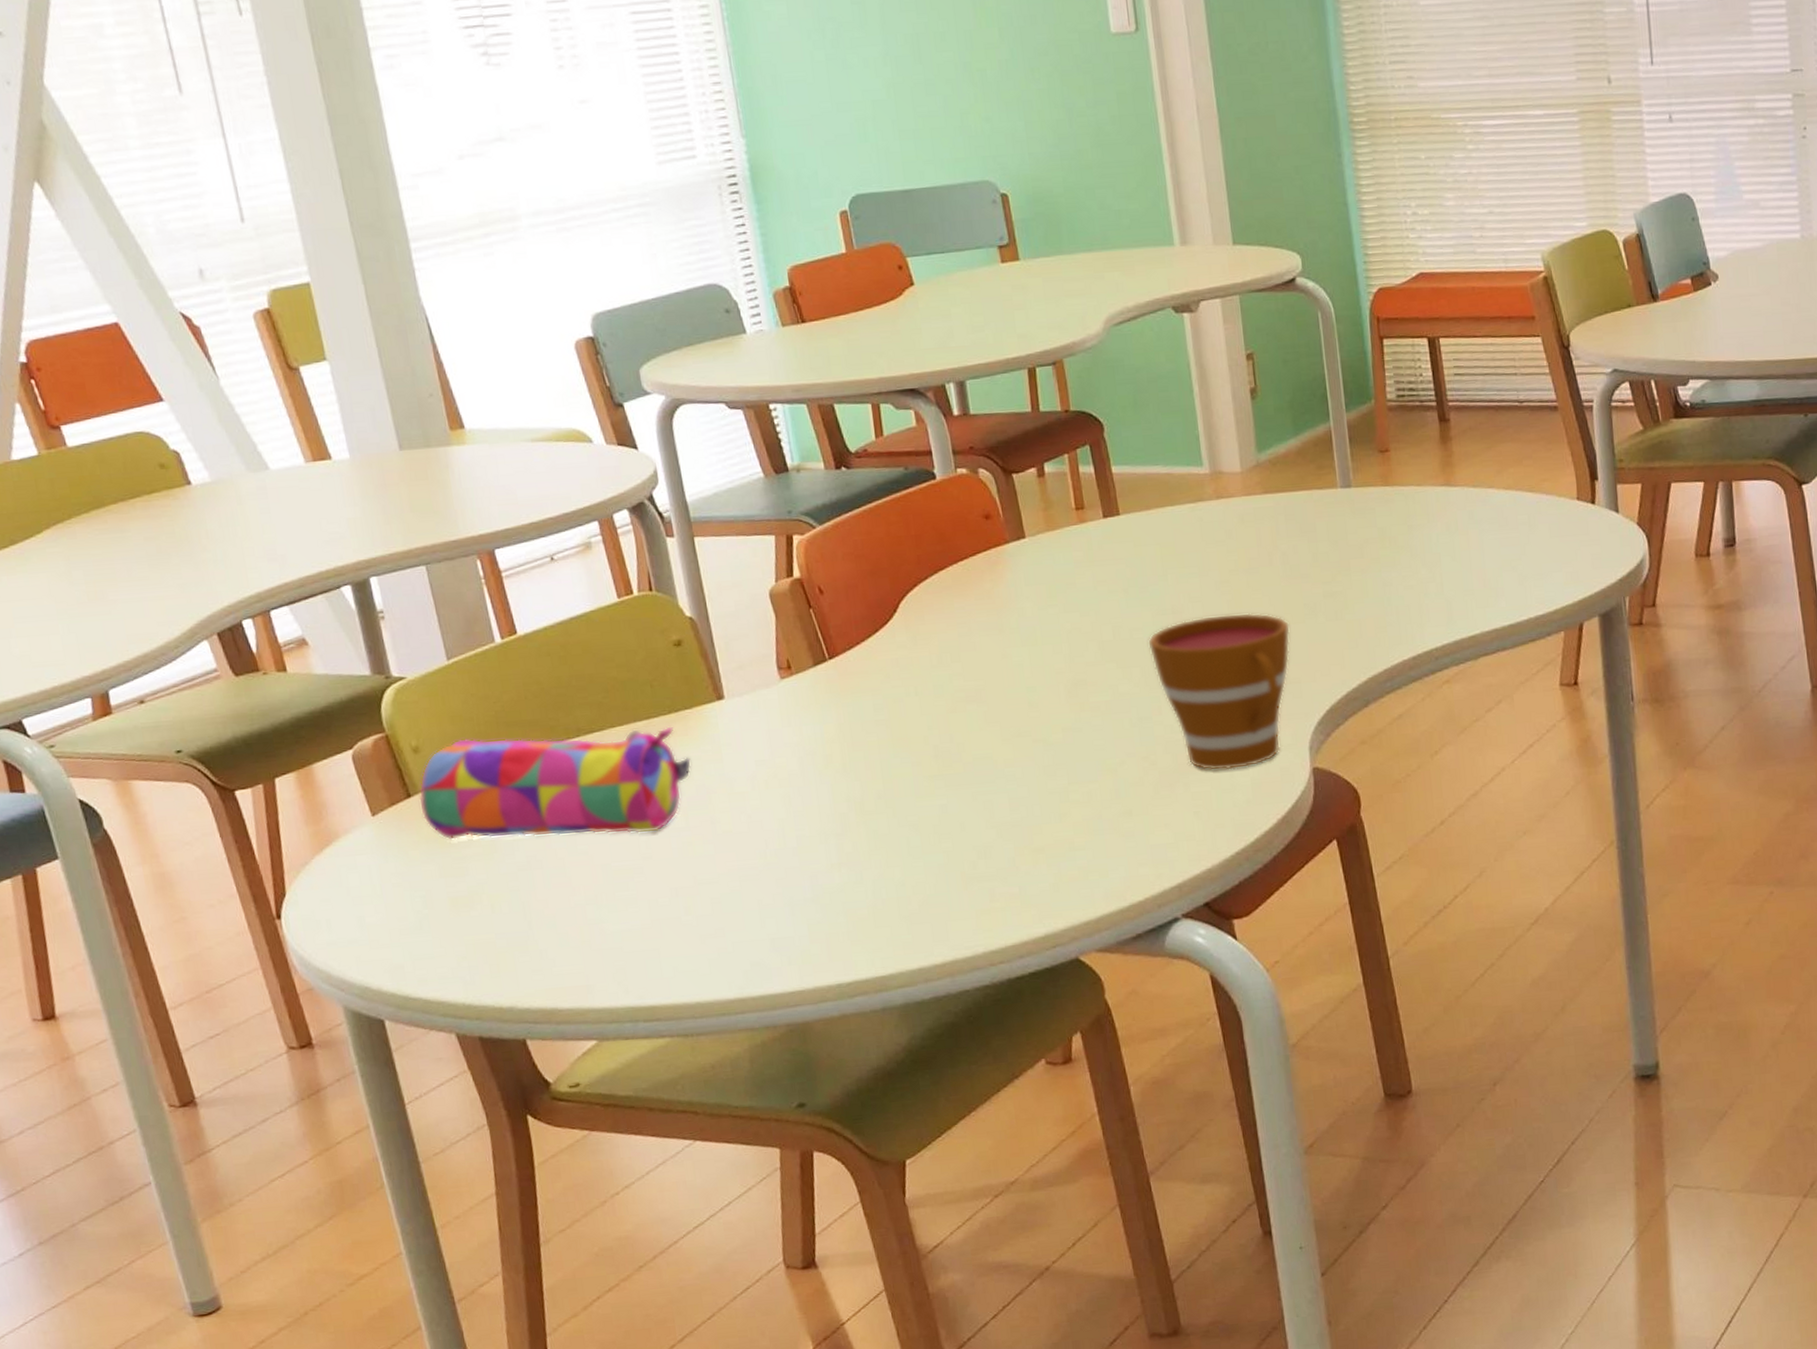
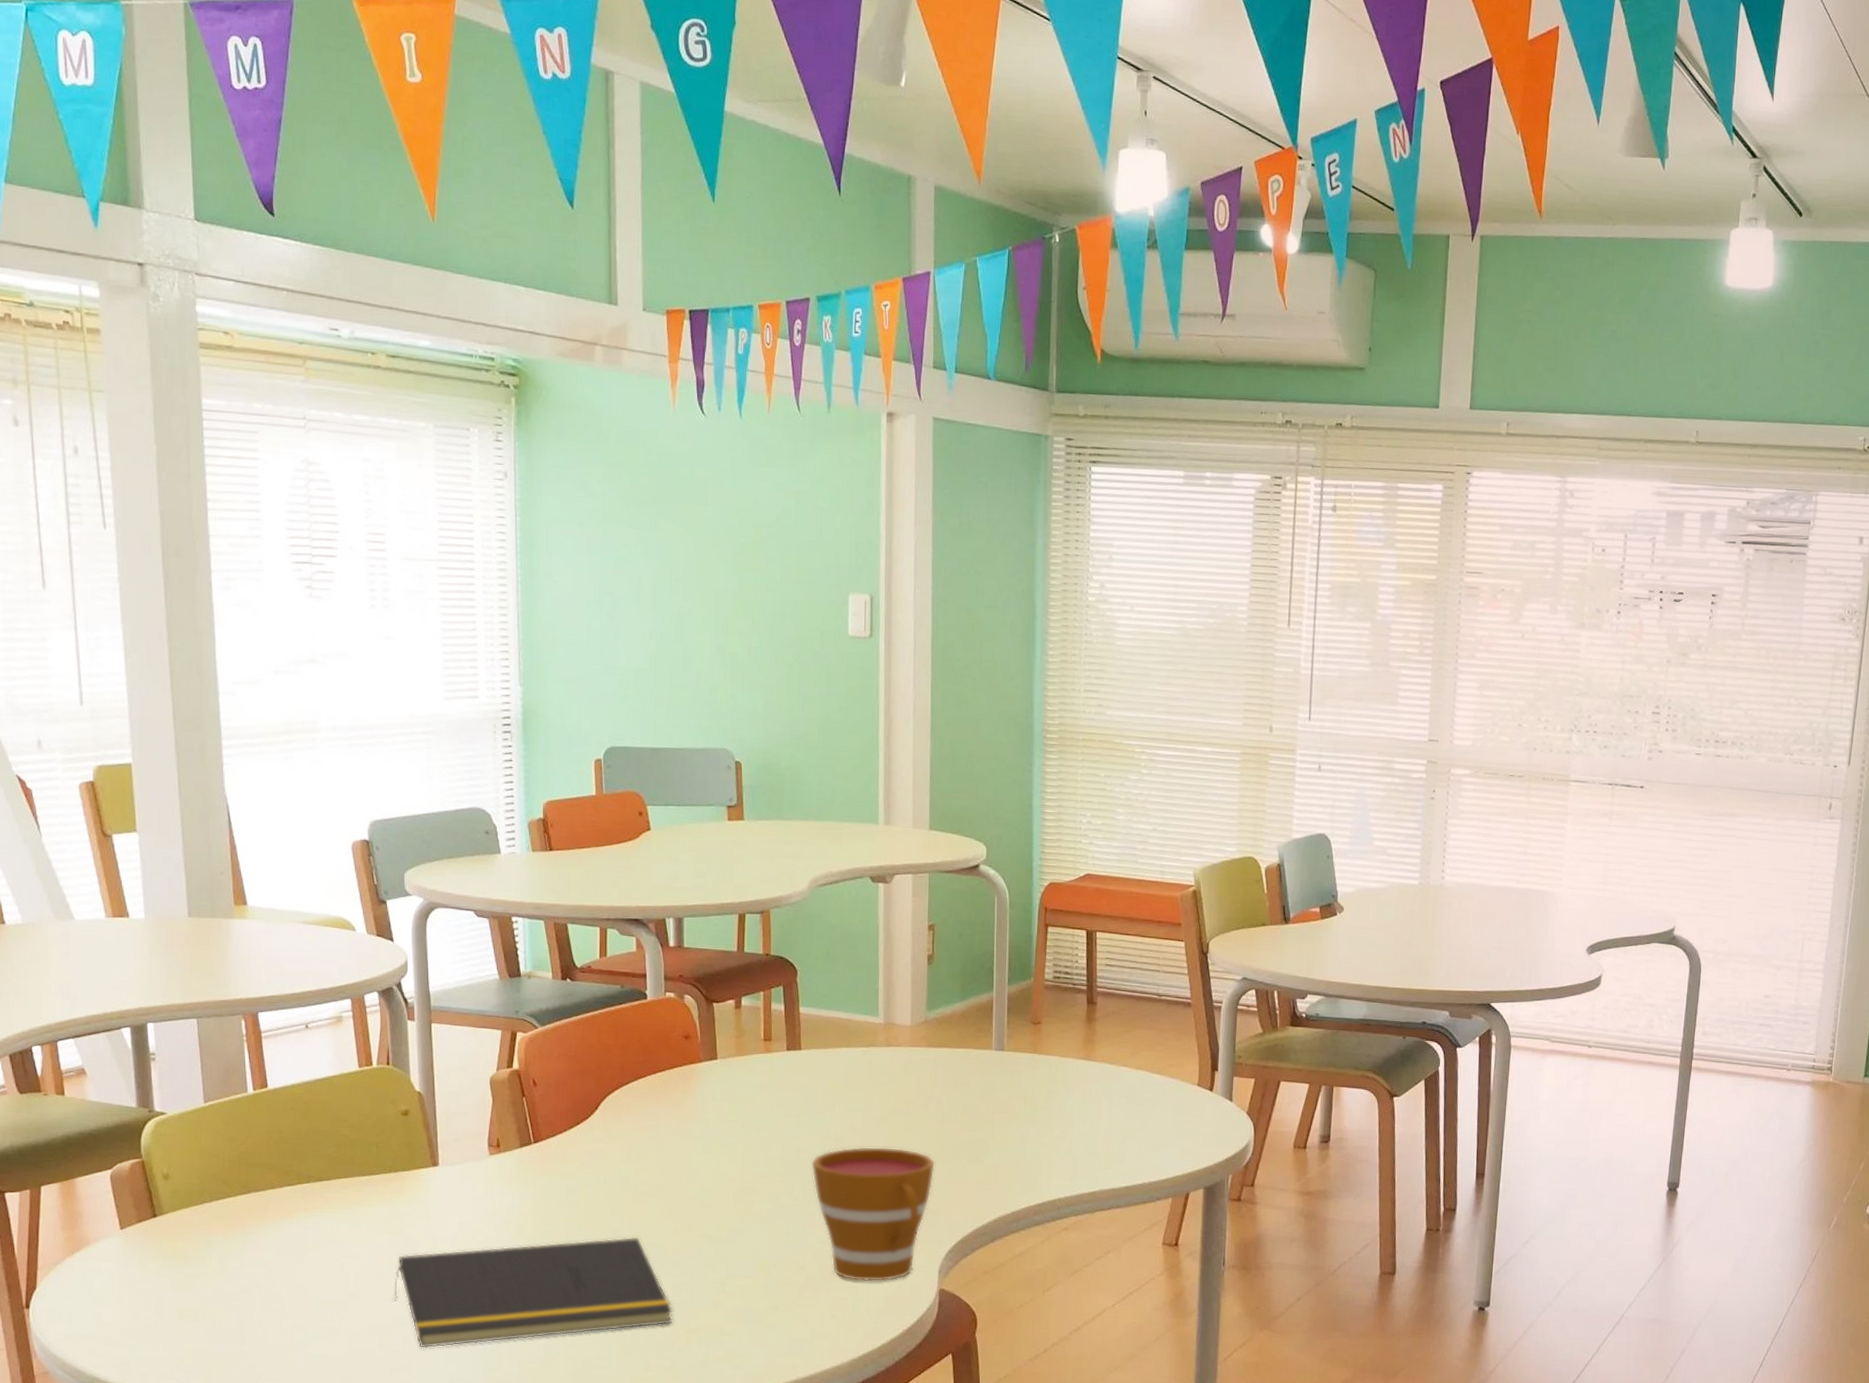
pencil case: present [418,726,692,840] -> none [163,1172,403,1275]
notepad: none [691,752,1015,908] -> present [393,1236,673,1349]

